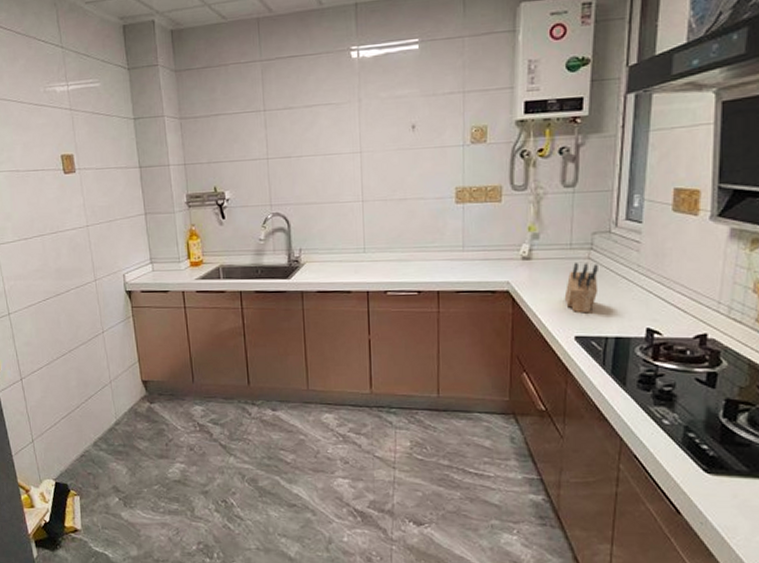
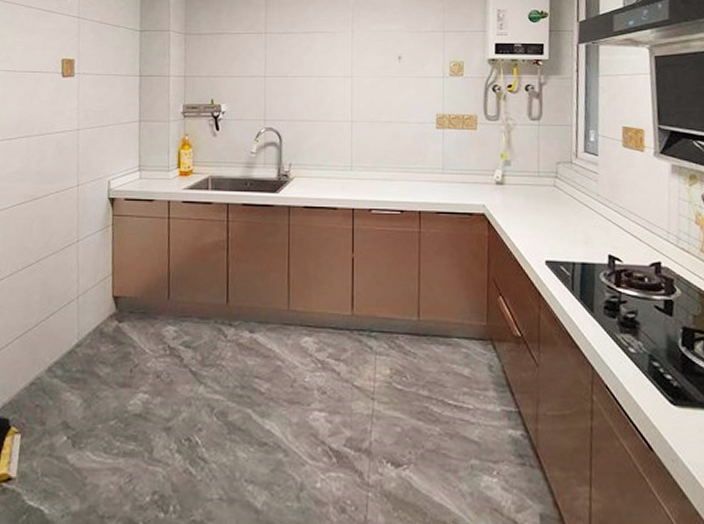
knife block: present [564,262,599,314] -> none [534,188,564,239]

